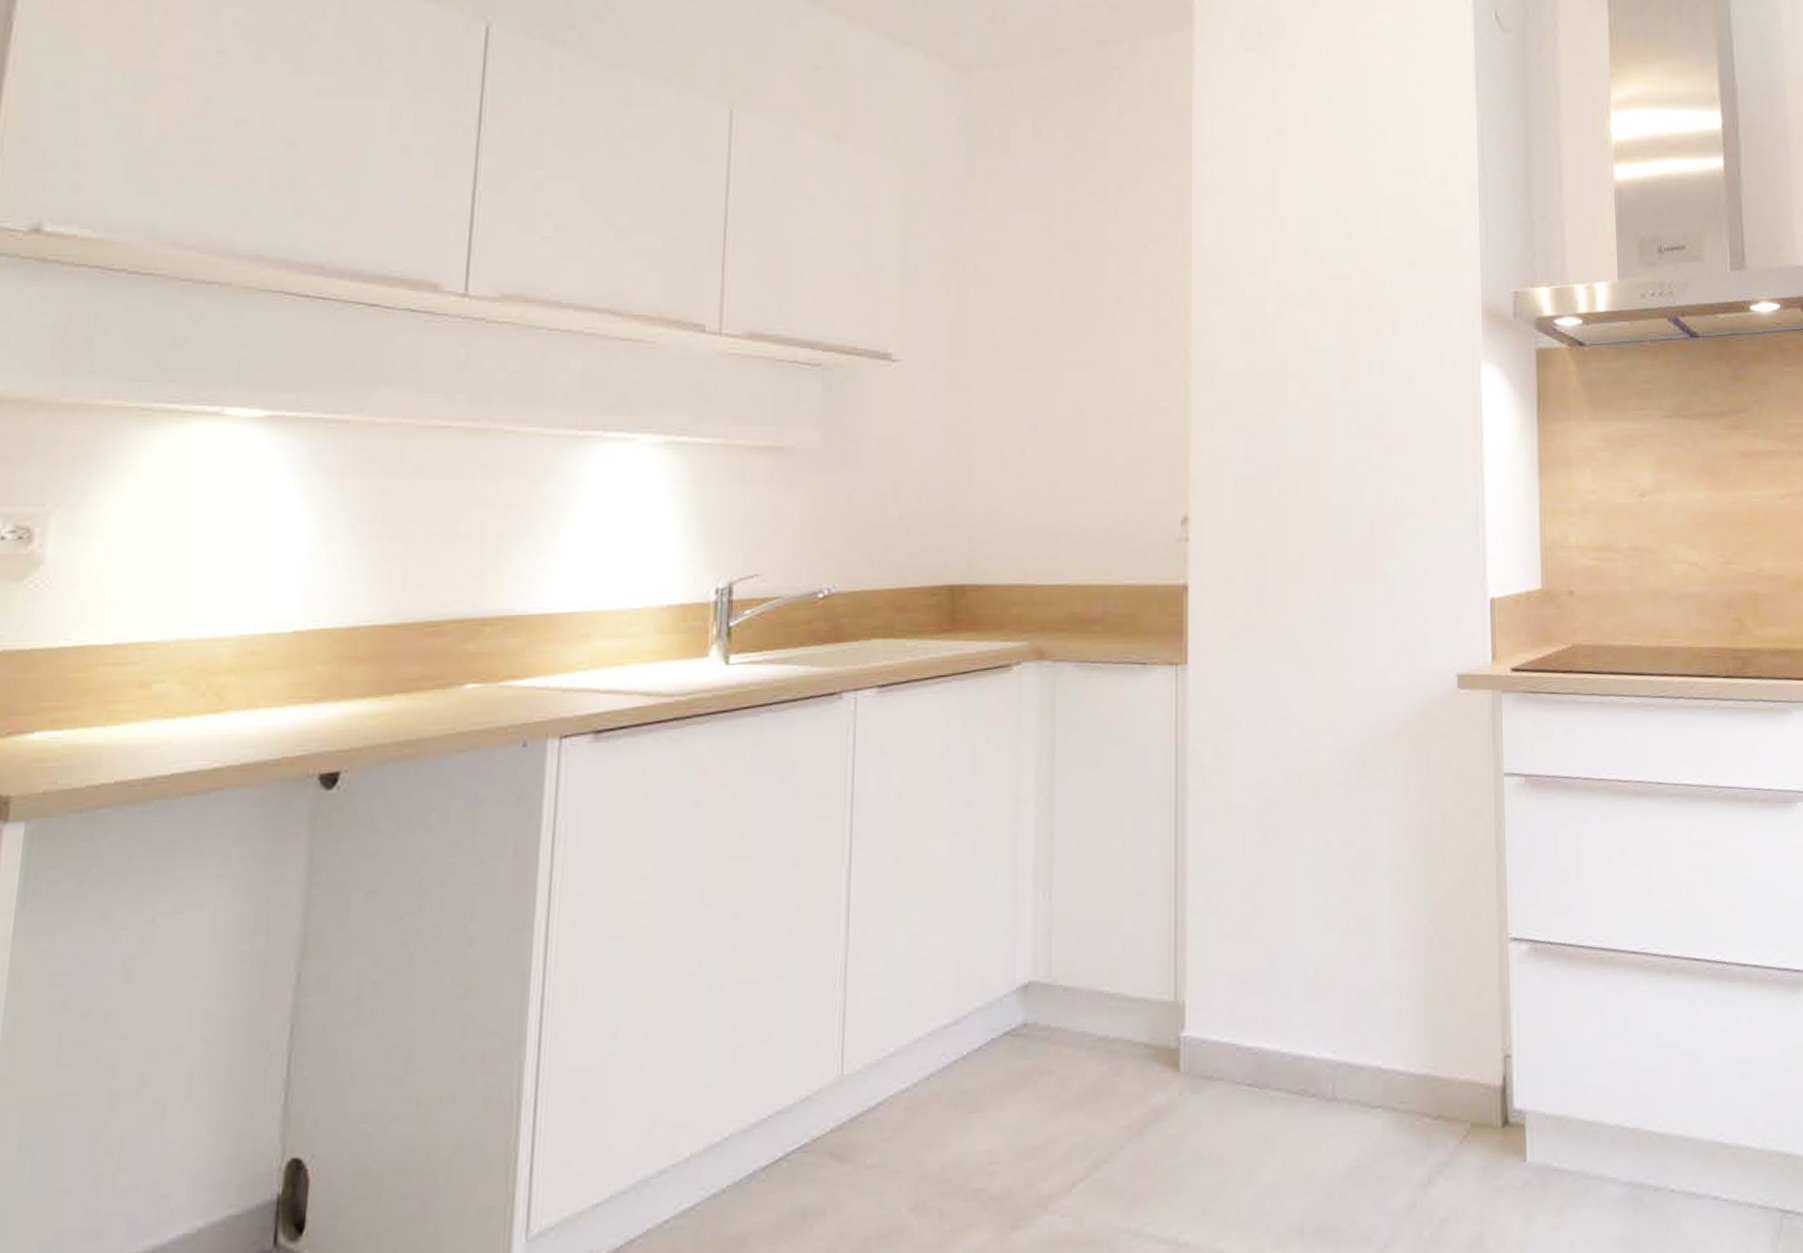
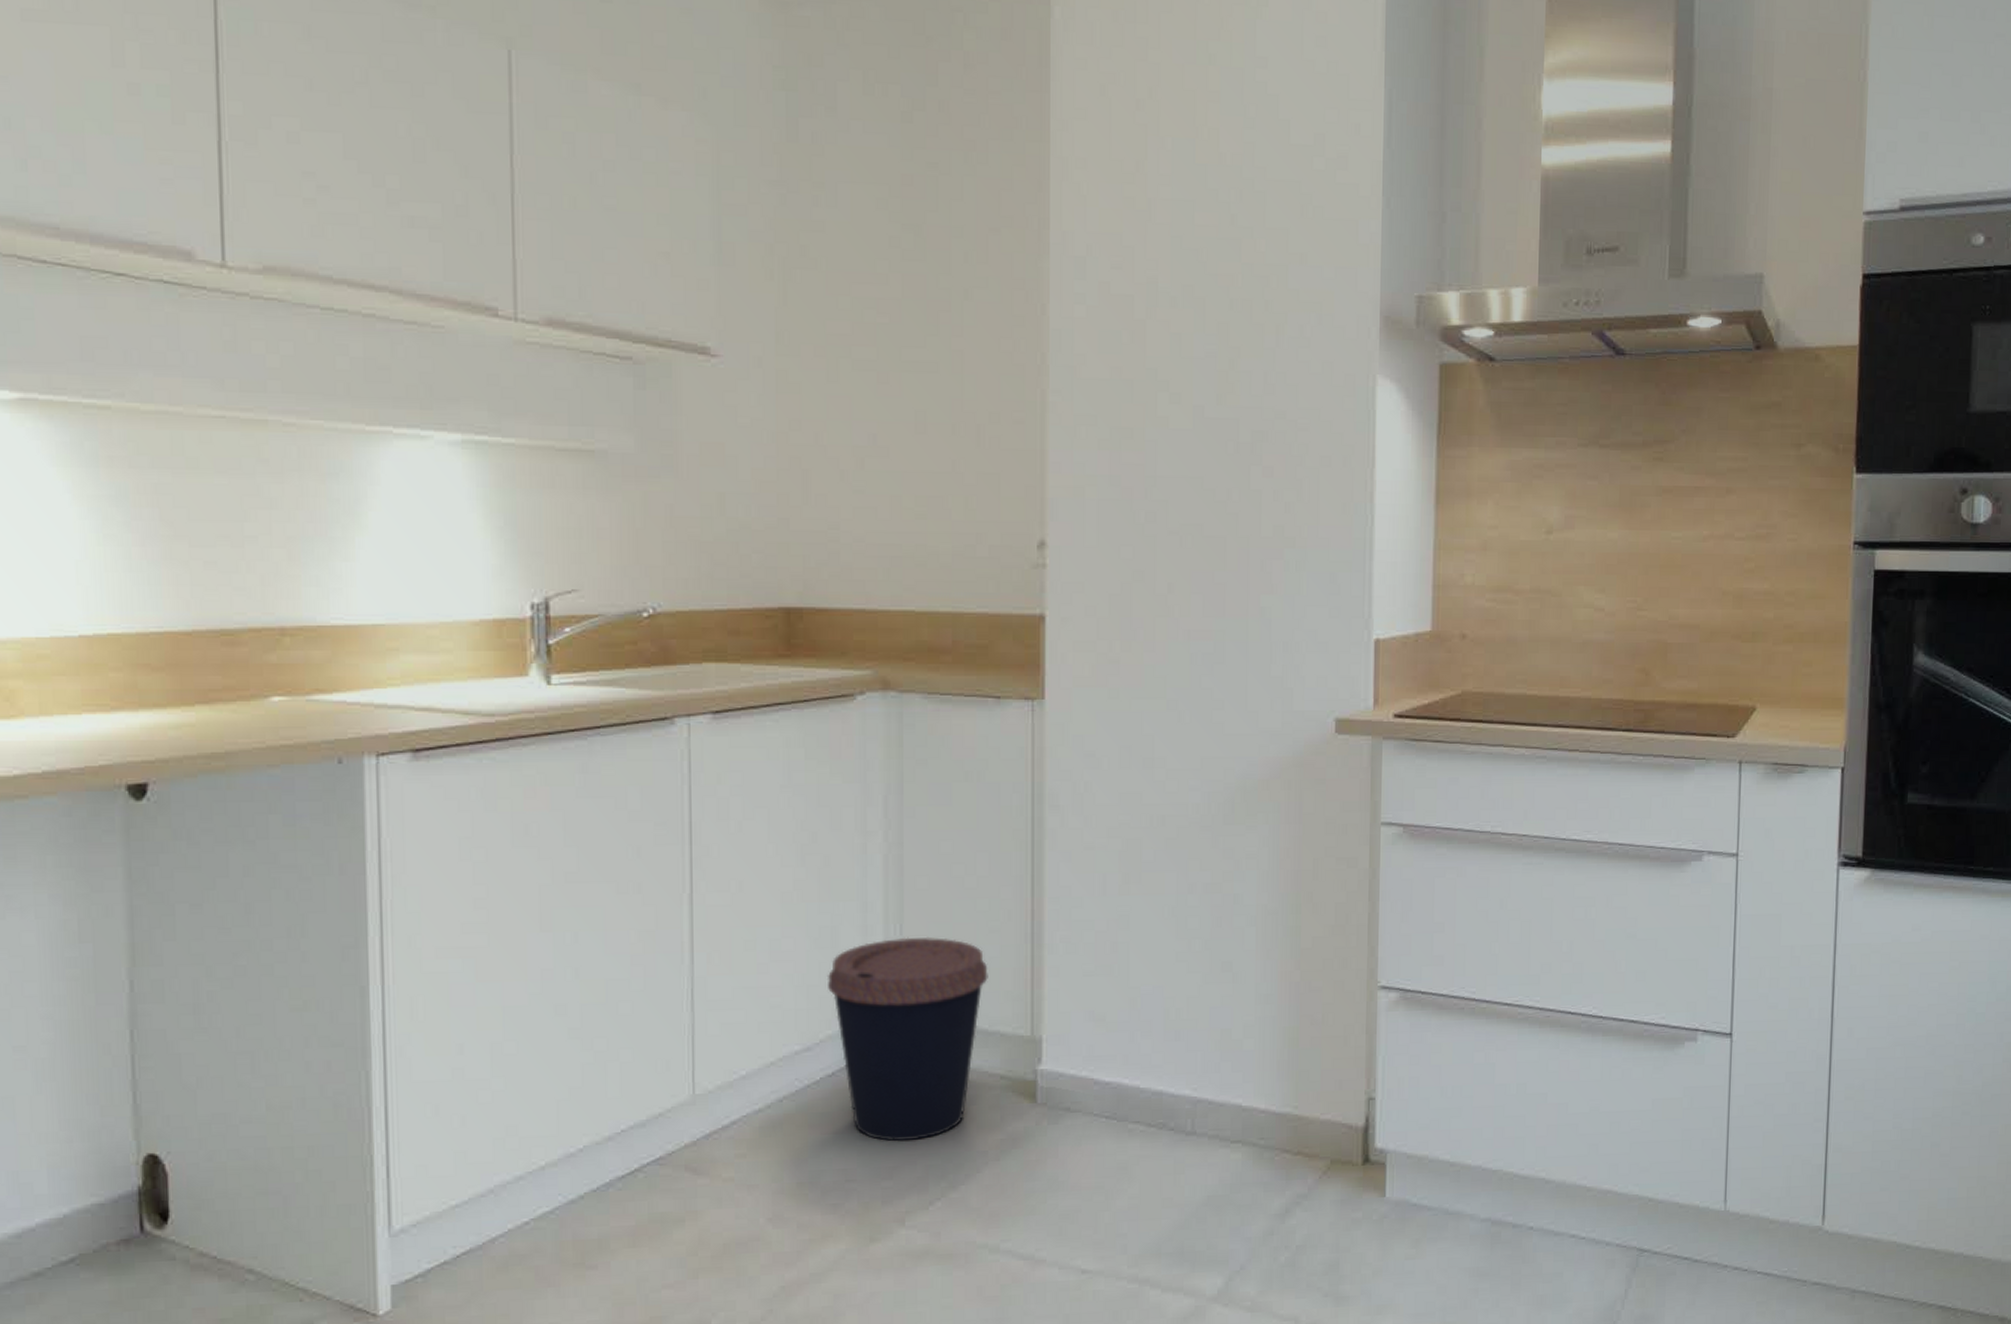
coffee cup: none [977,901,1133,1119] -> present [826,936,988,1142]

